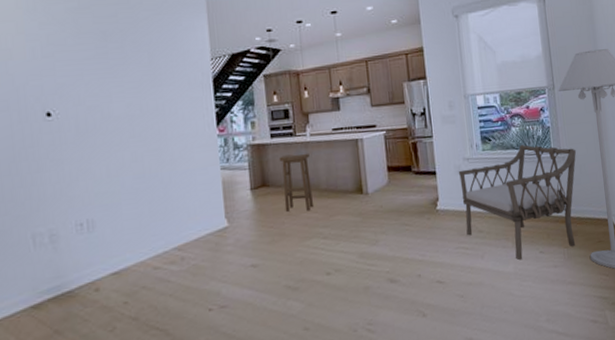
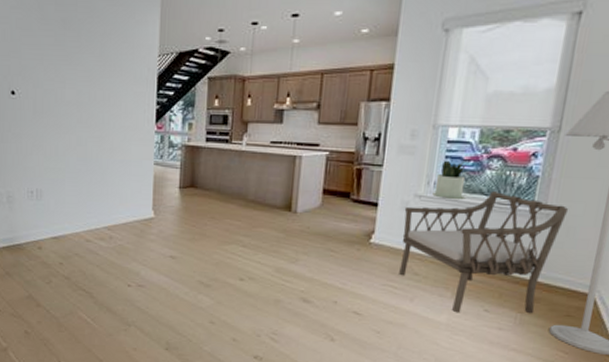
bar stool: present [278,153,314,212] -> none [209,160,242,219]
planter: none [476,122,502,159] -> present [432,160,466,200]

